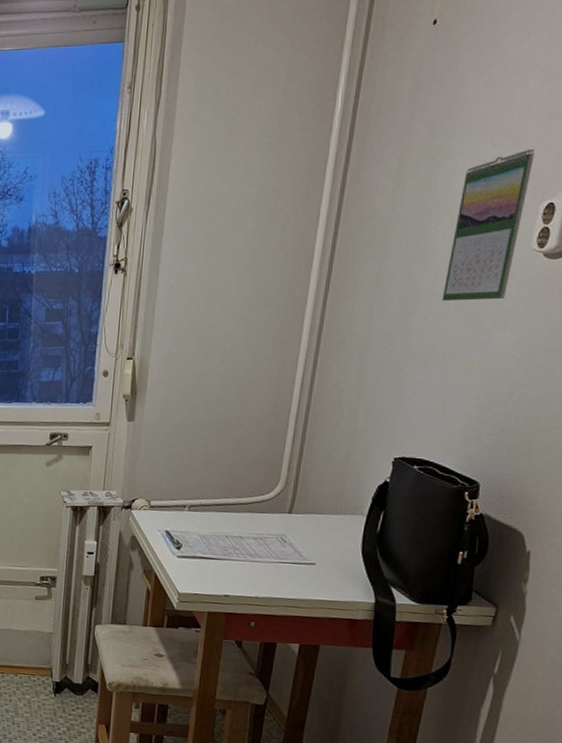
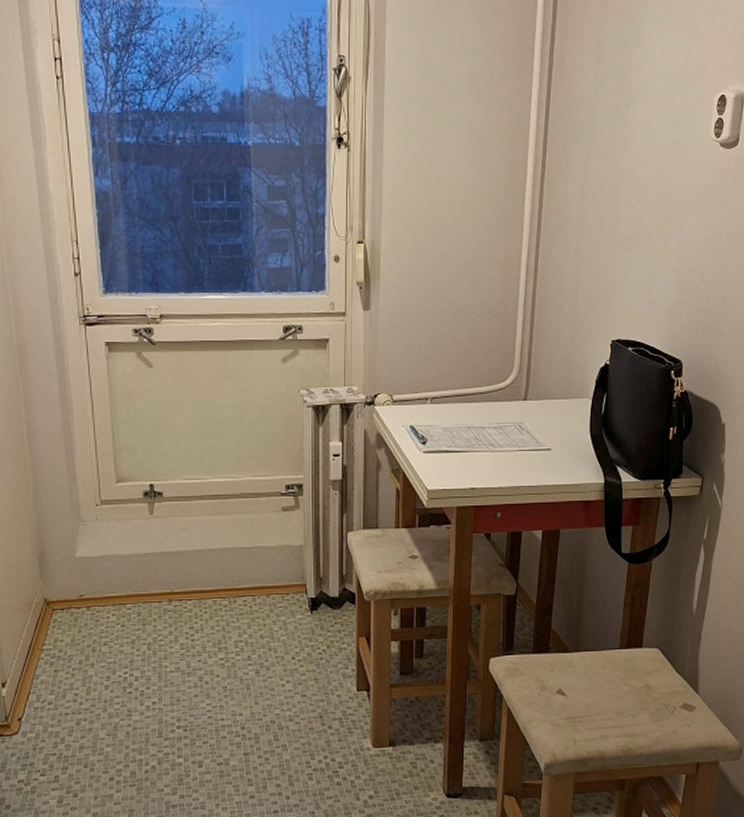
calendar: present [442,148,535,301] -> none [642,42,708,187]

